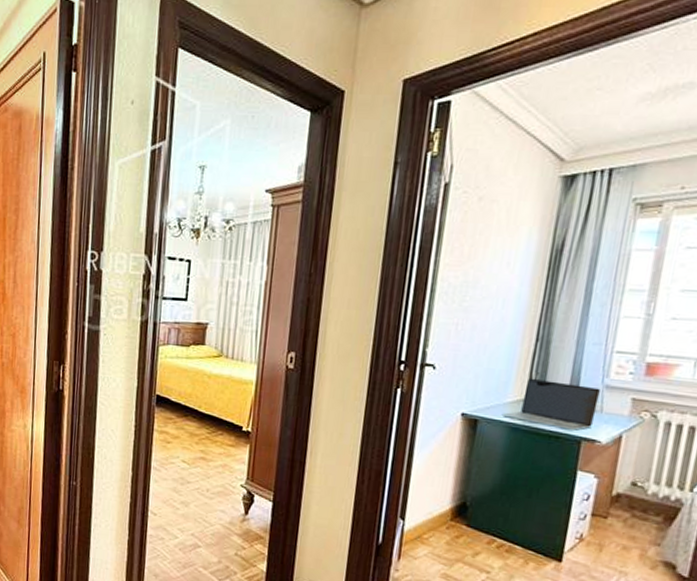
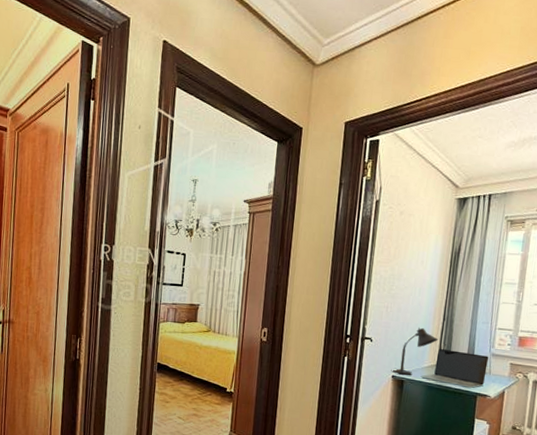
desk lamp: none [460,350,529,414] -> present [391,327,439,376]

